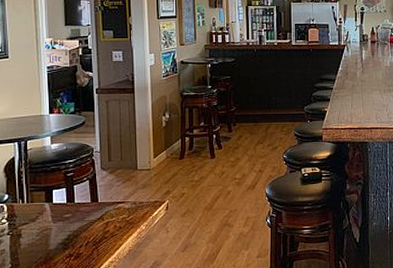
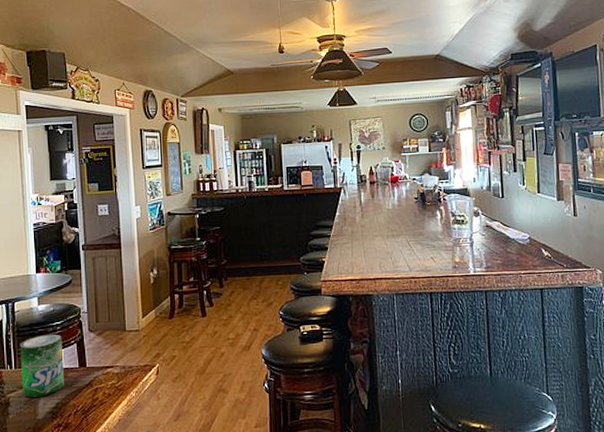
beverage can: none [32,171,76,230] -> present [20,334,64,397]

